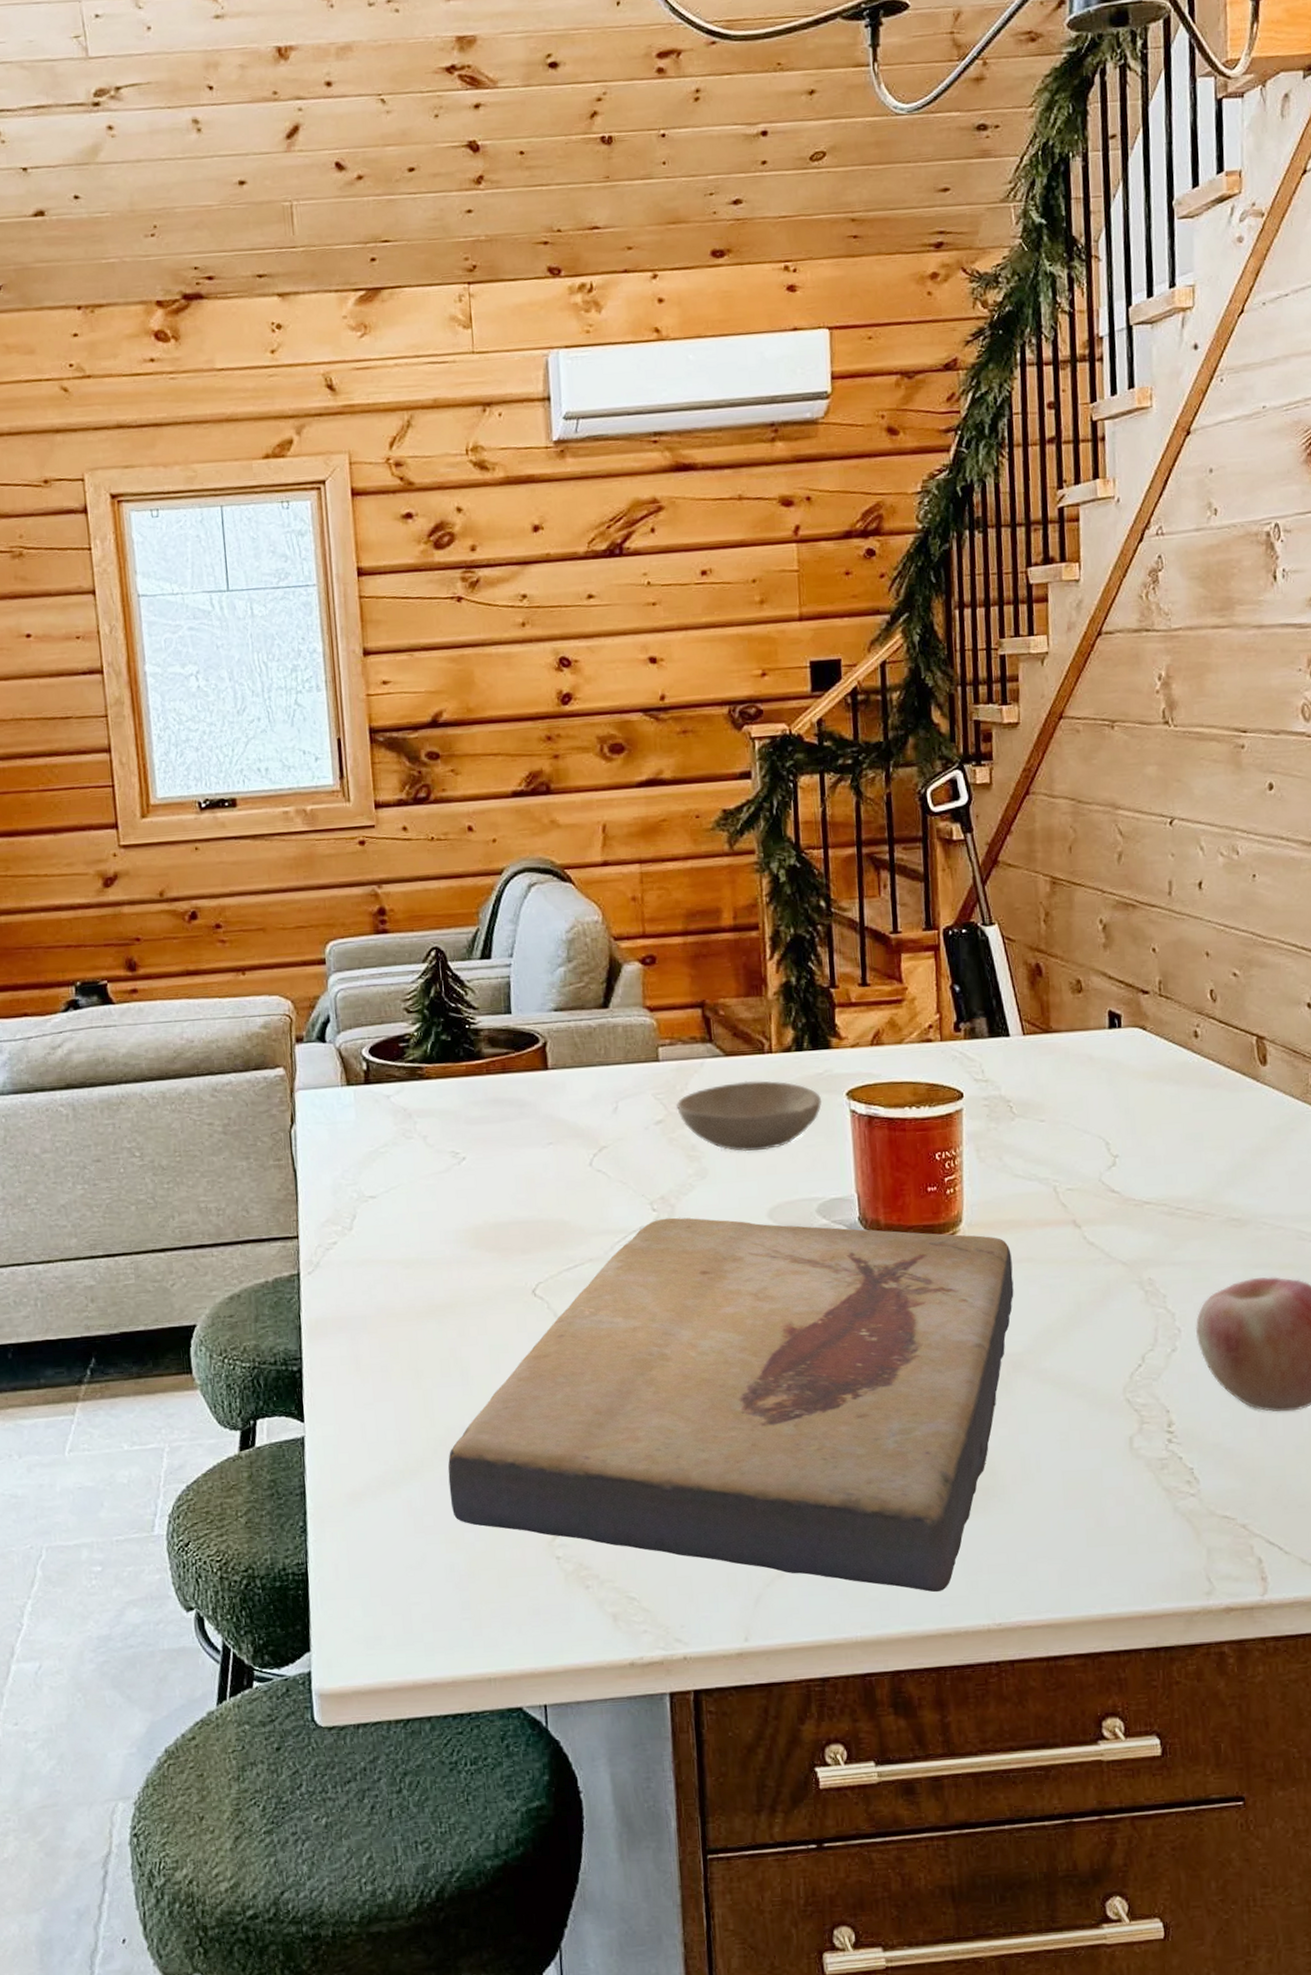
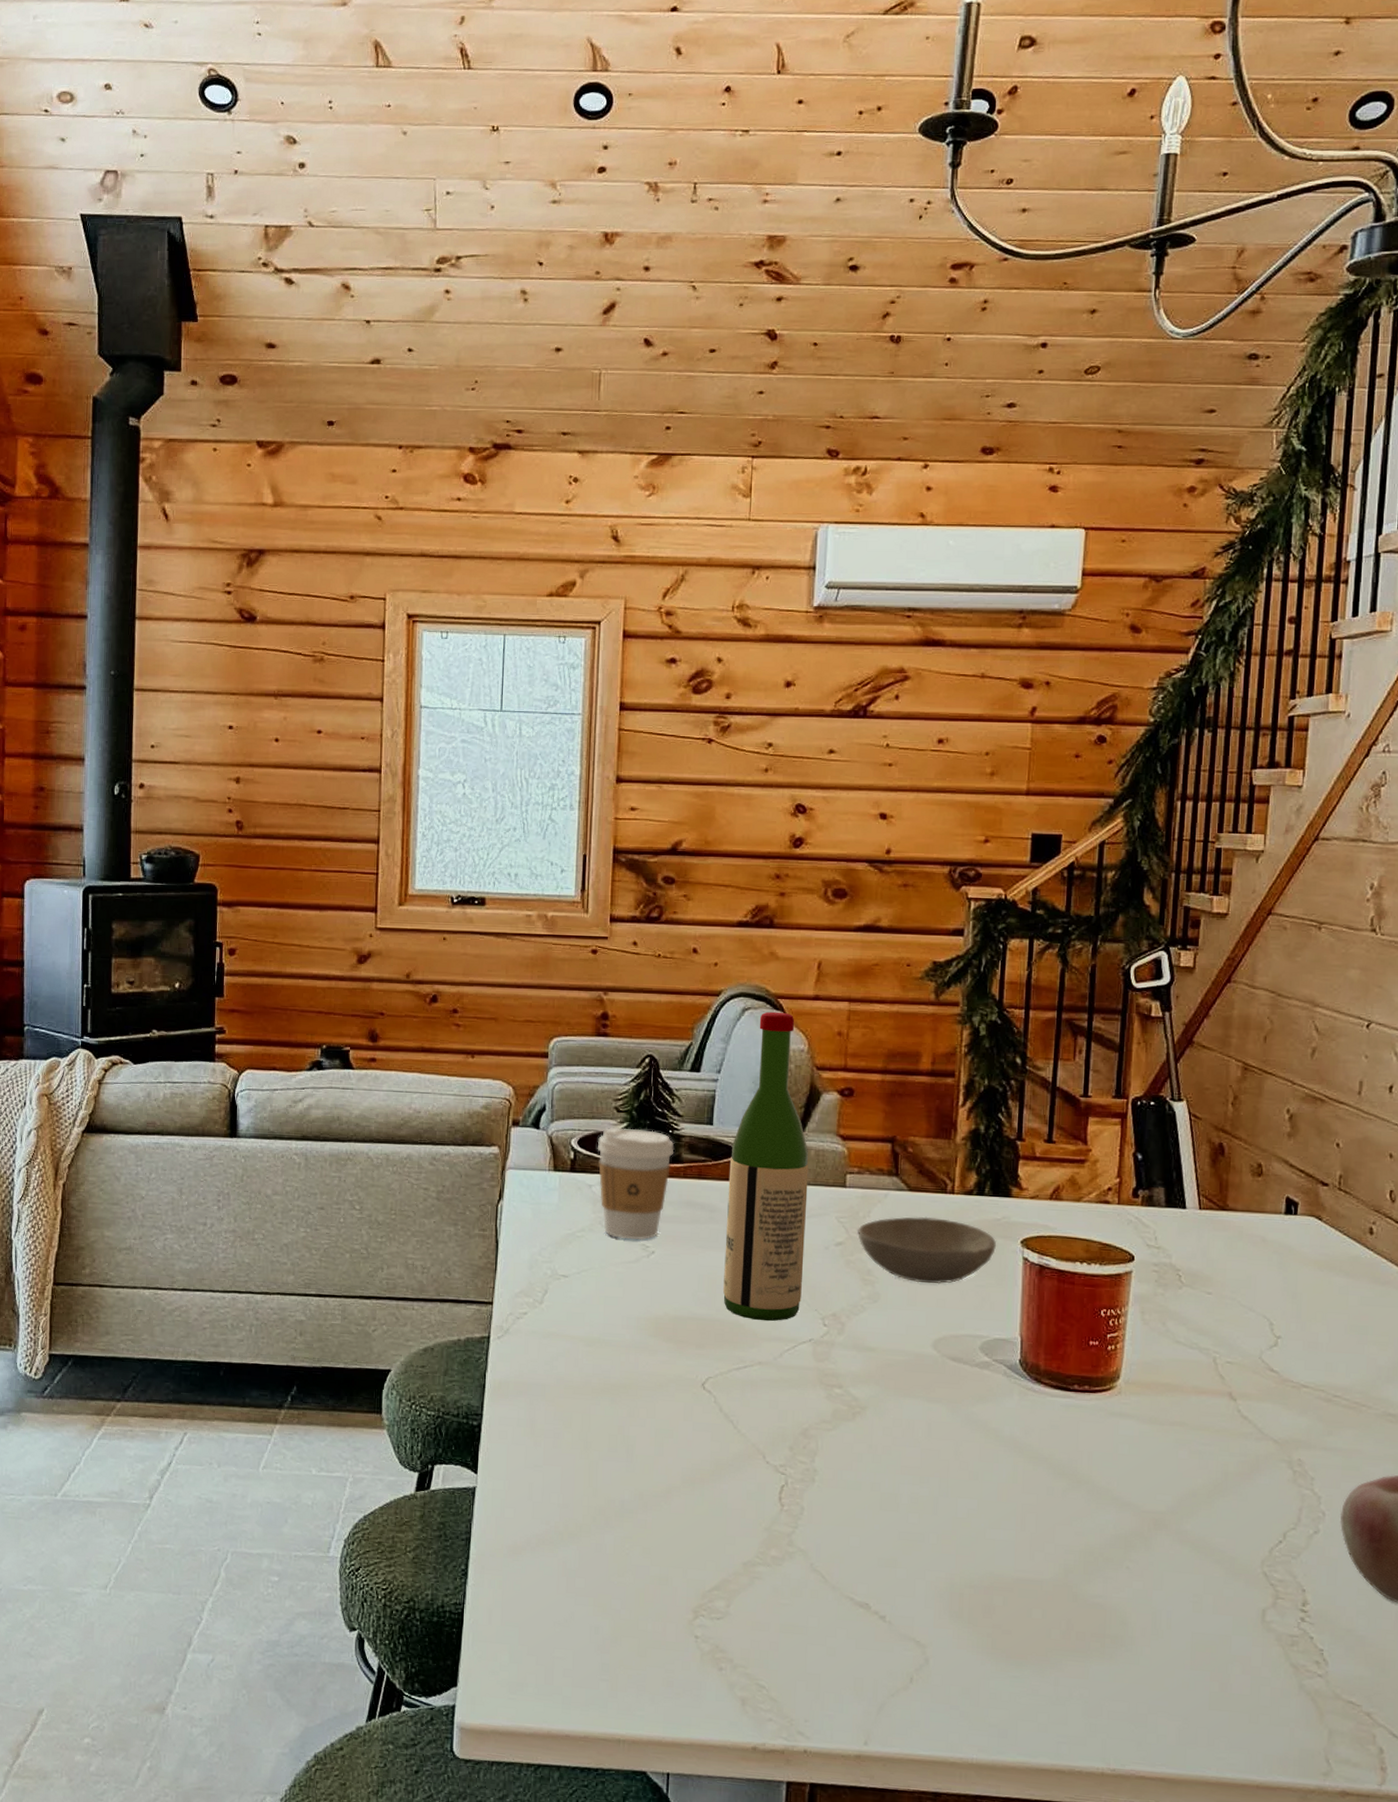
coffee cup: none [390,1028,474,1148] -> present [597,1127,675,1240]
fish fossil: present [448,1217,1014,1593] -> none [602,1334,1165,1729]
wine bottle: none [534,883,626,1215] -> present [723,1011,809,1321]

